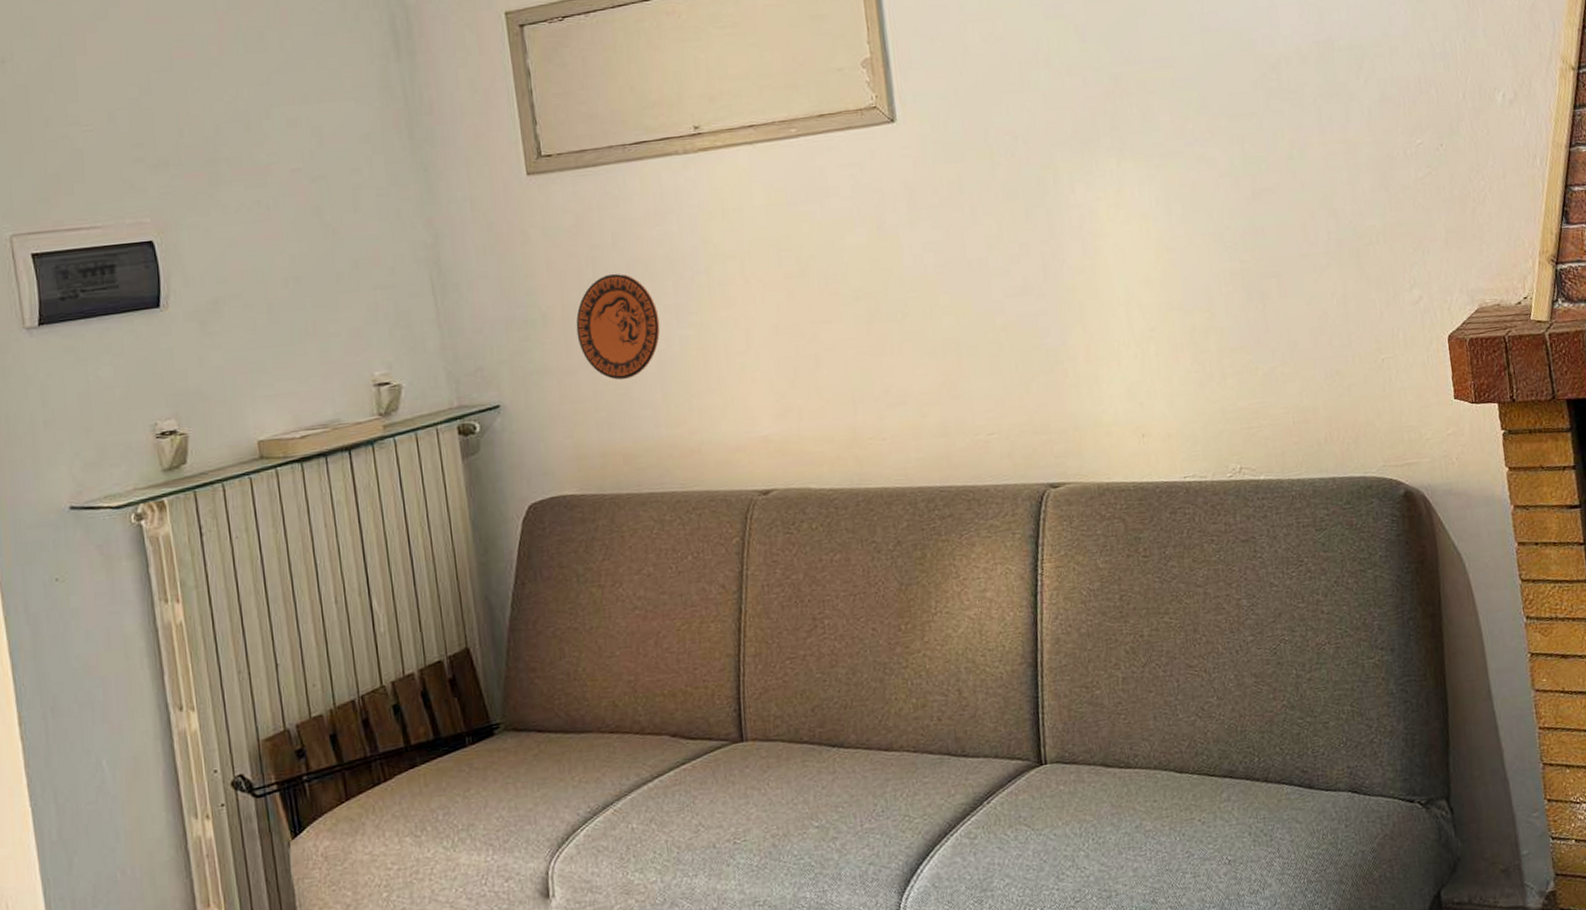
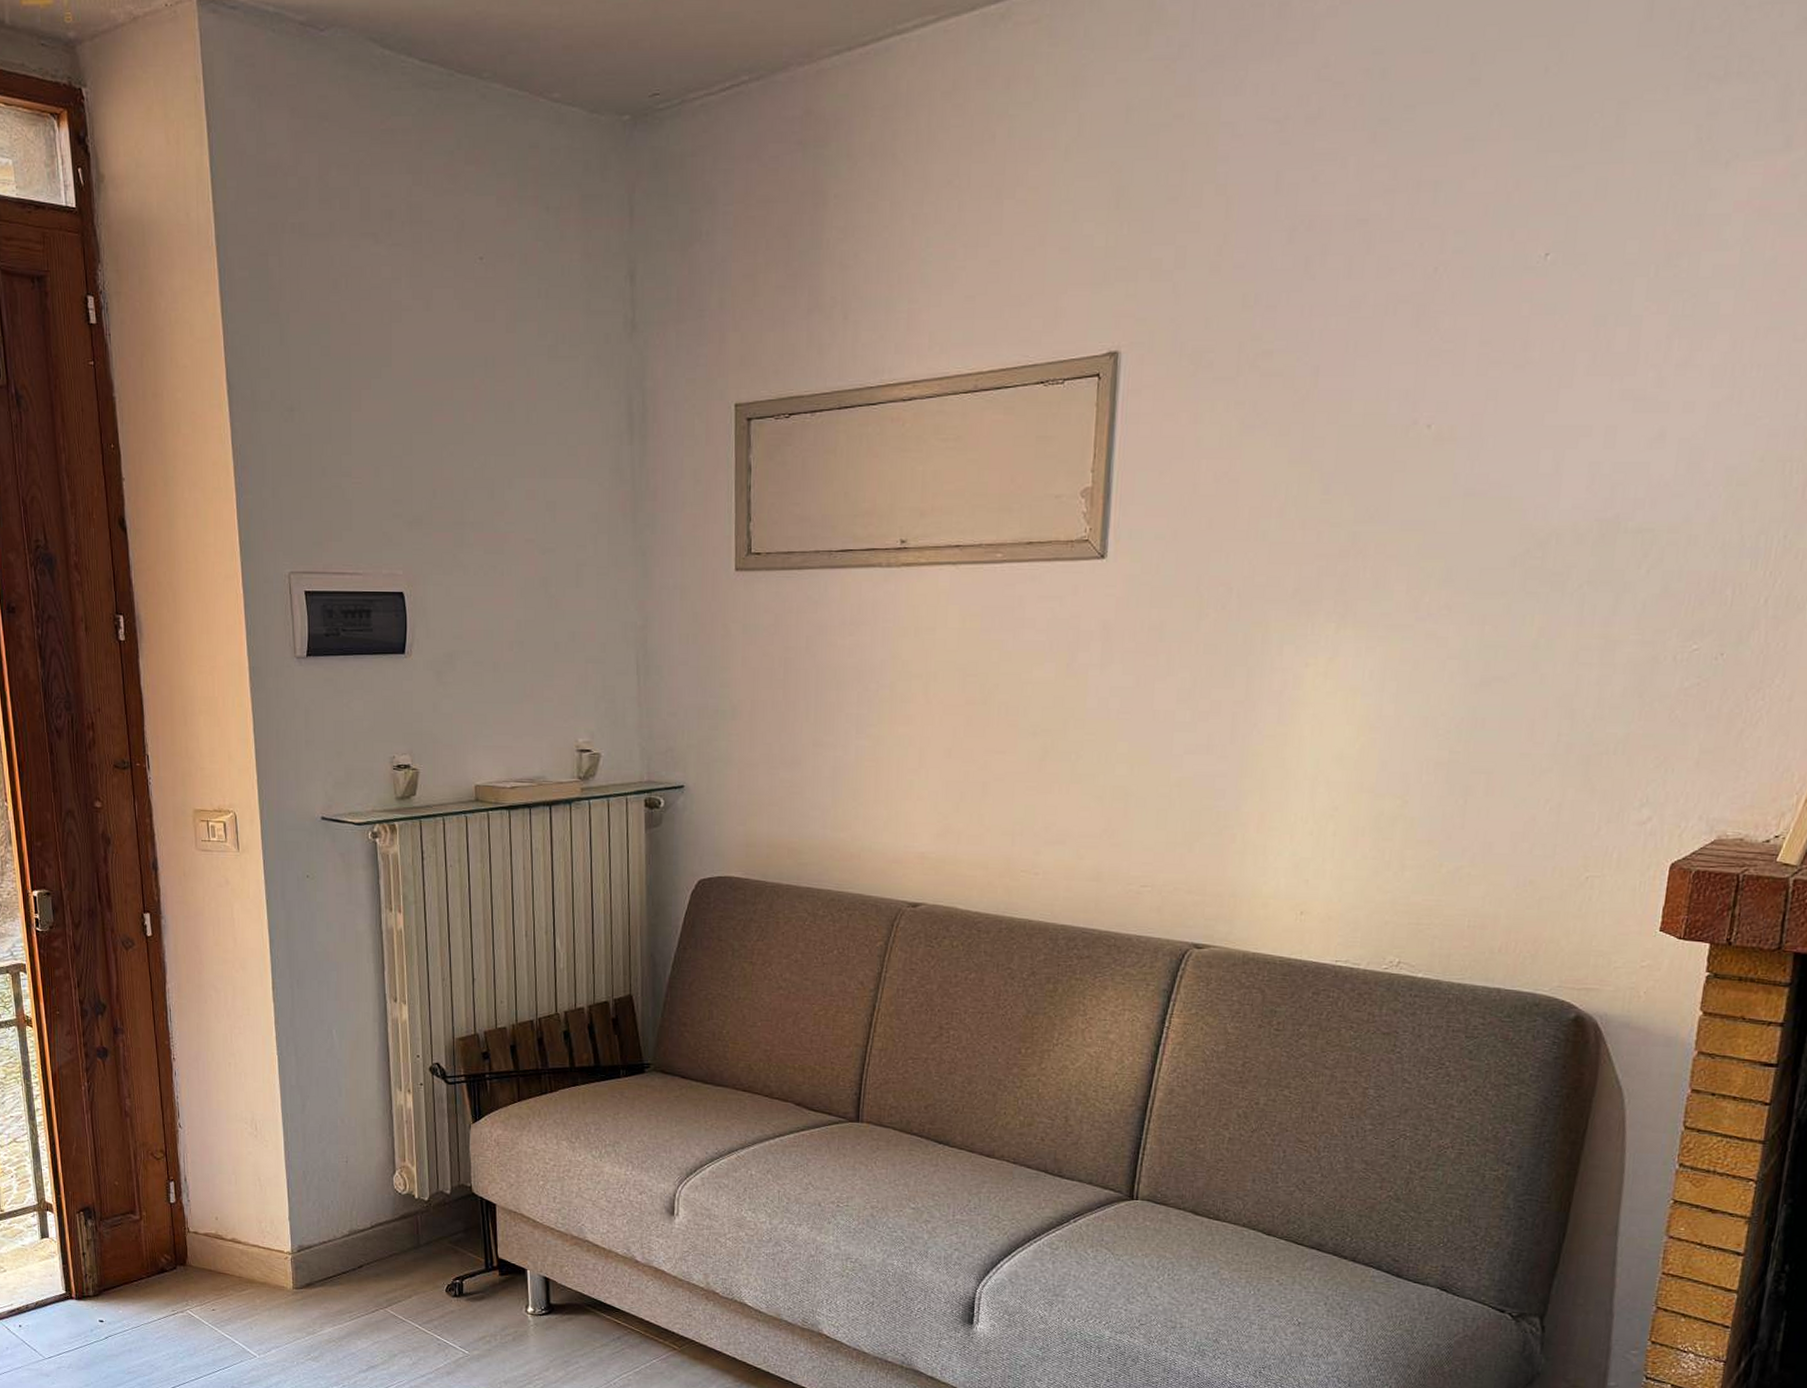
decorative plate: present [576,273,660,380] -> none [761,676,840,780]

